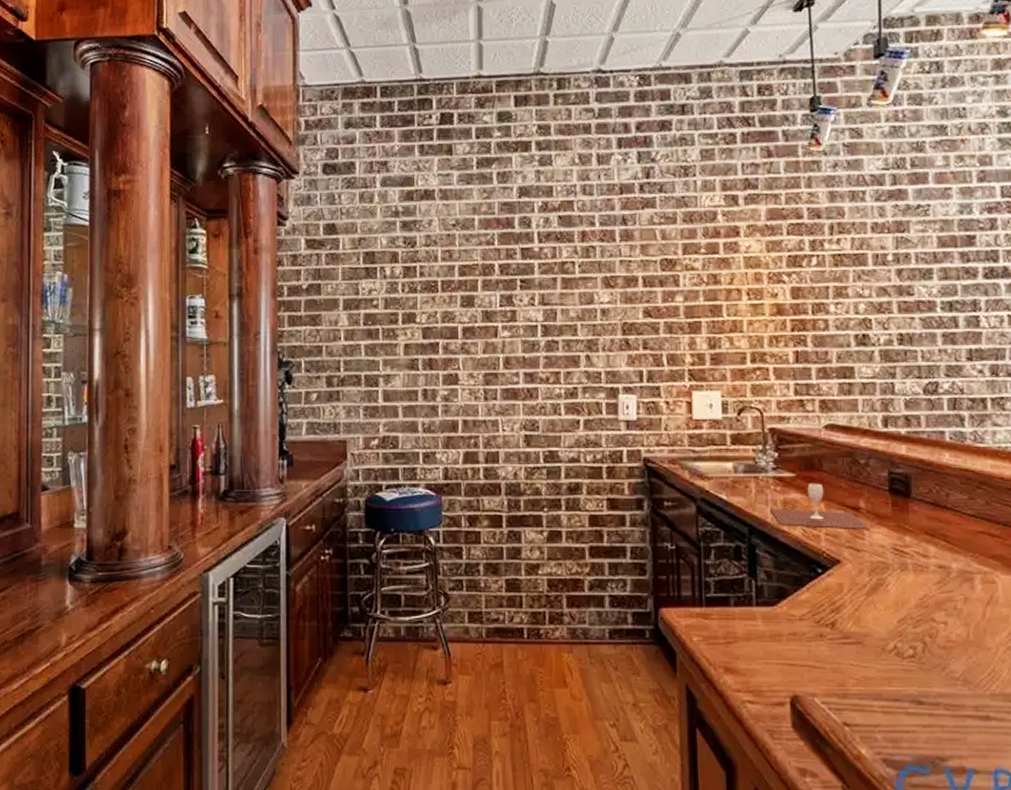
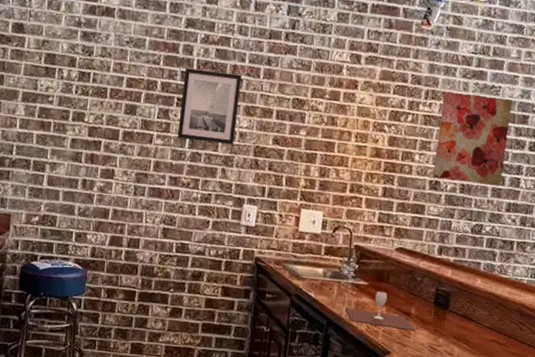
wall art: none [524,241,596,327] -> present [177,68,242,145]
wall art: none [853,219,953,330] -> present [433,91,512,186]

